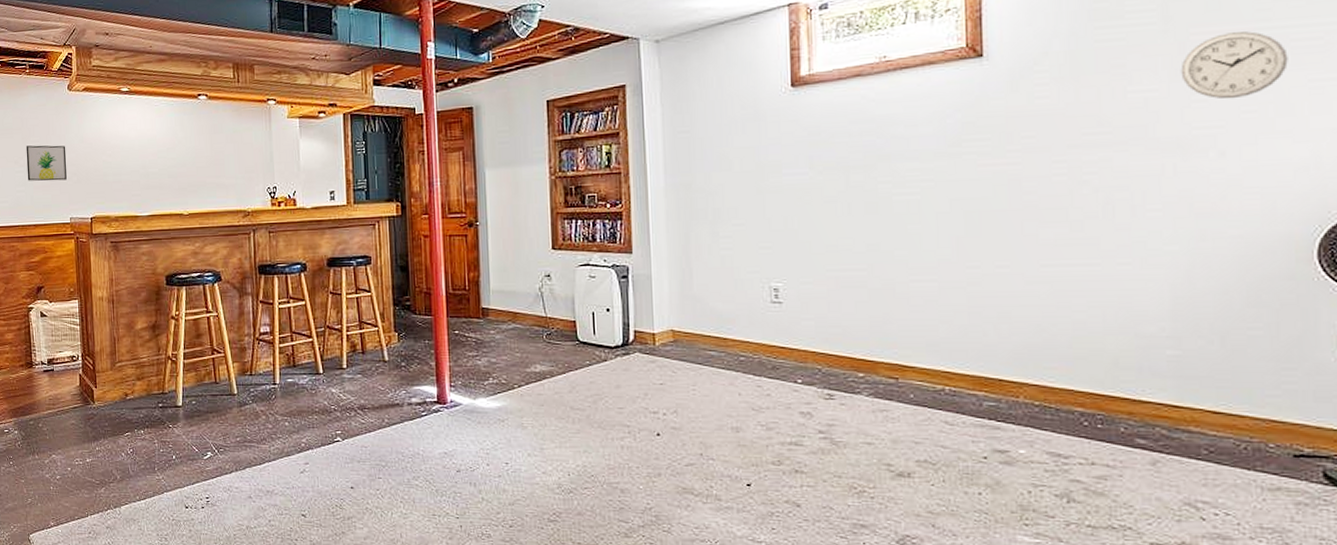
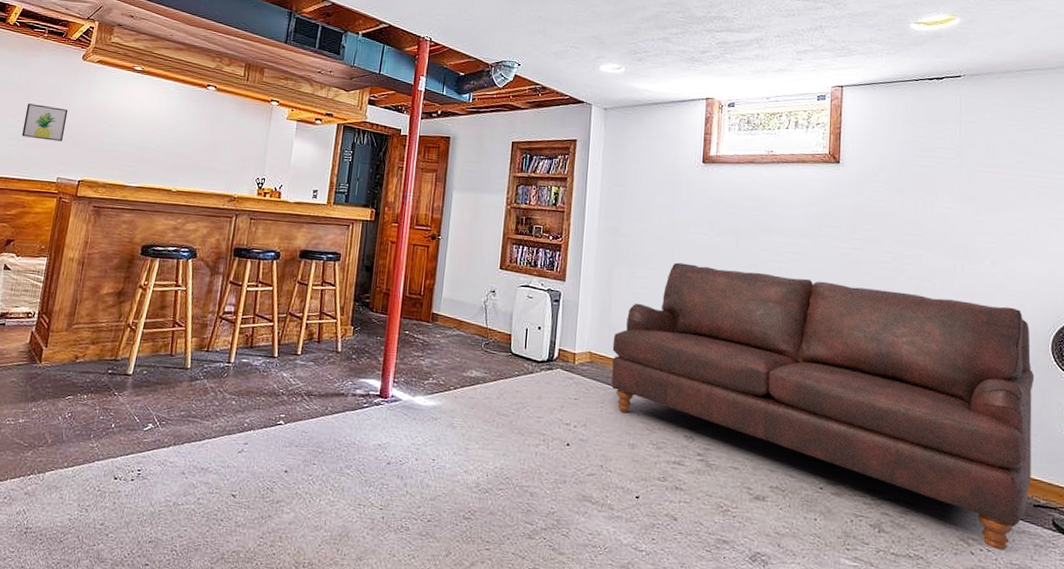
sofa: none [698,209,1292,513] -> present [611,262,1035,551]
wall clock: present [1180,31,1288,100] -> none [969,174,1036,224]

